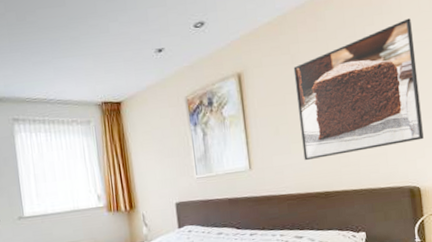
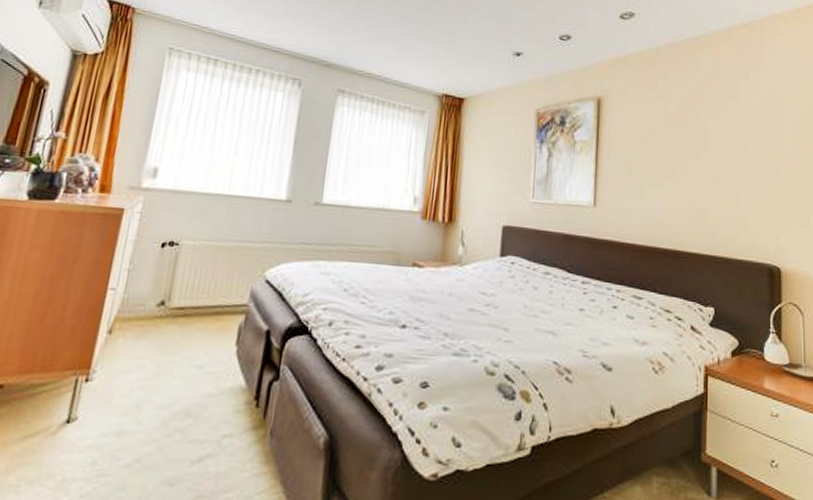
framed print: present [293,18,424,161] -> none [656,82,789,215]

